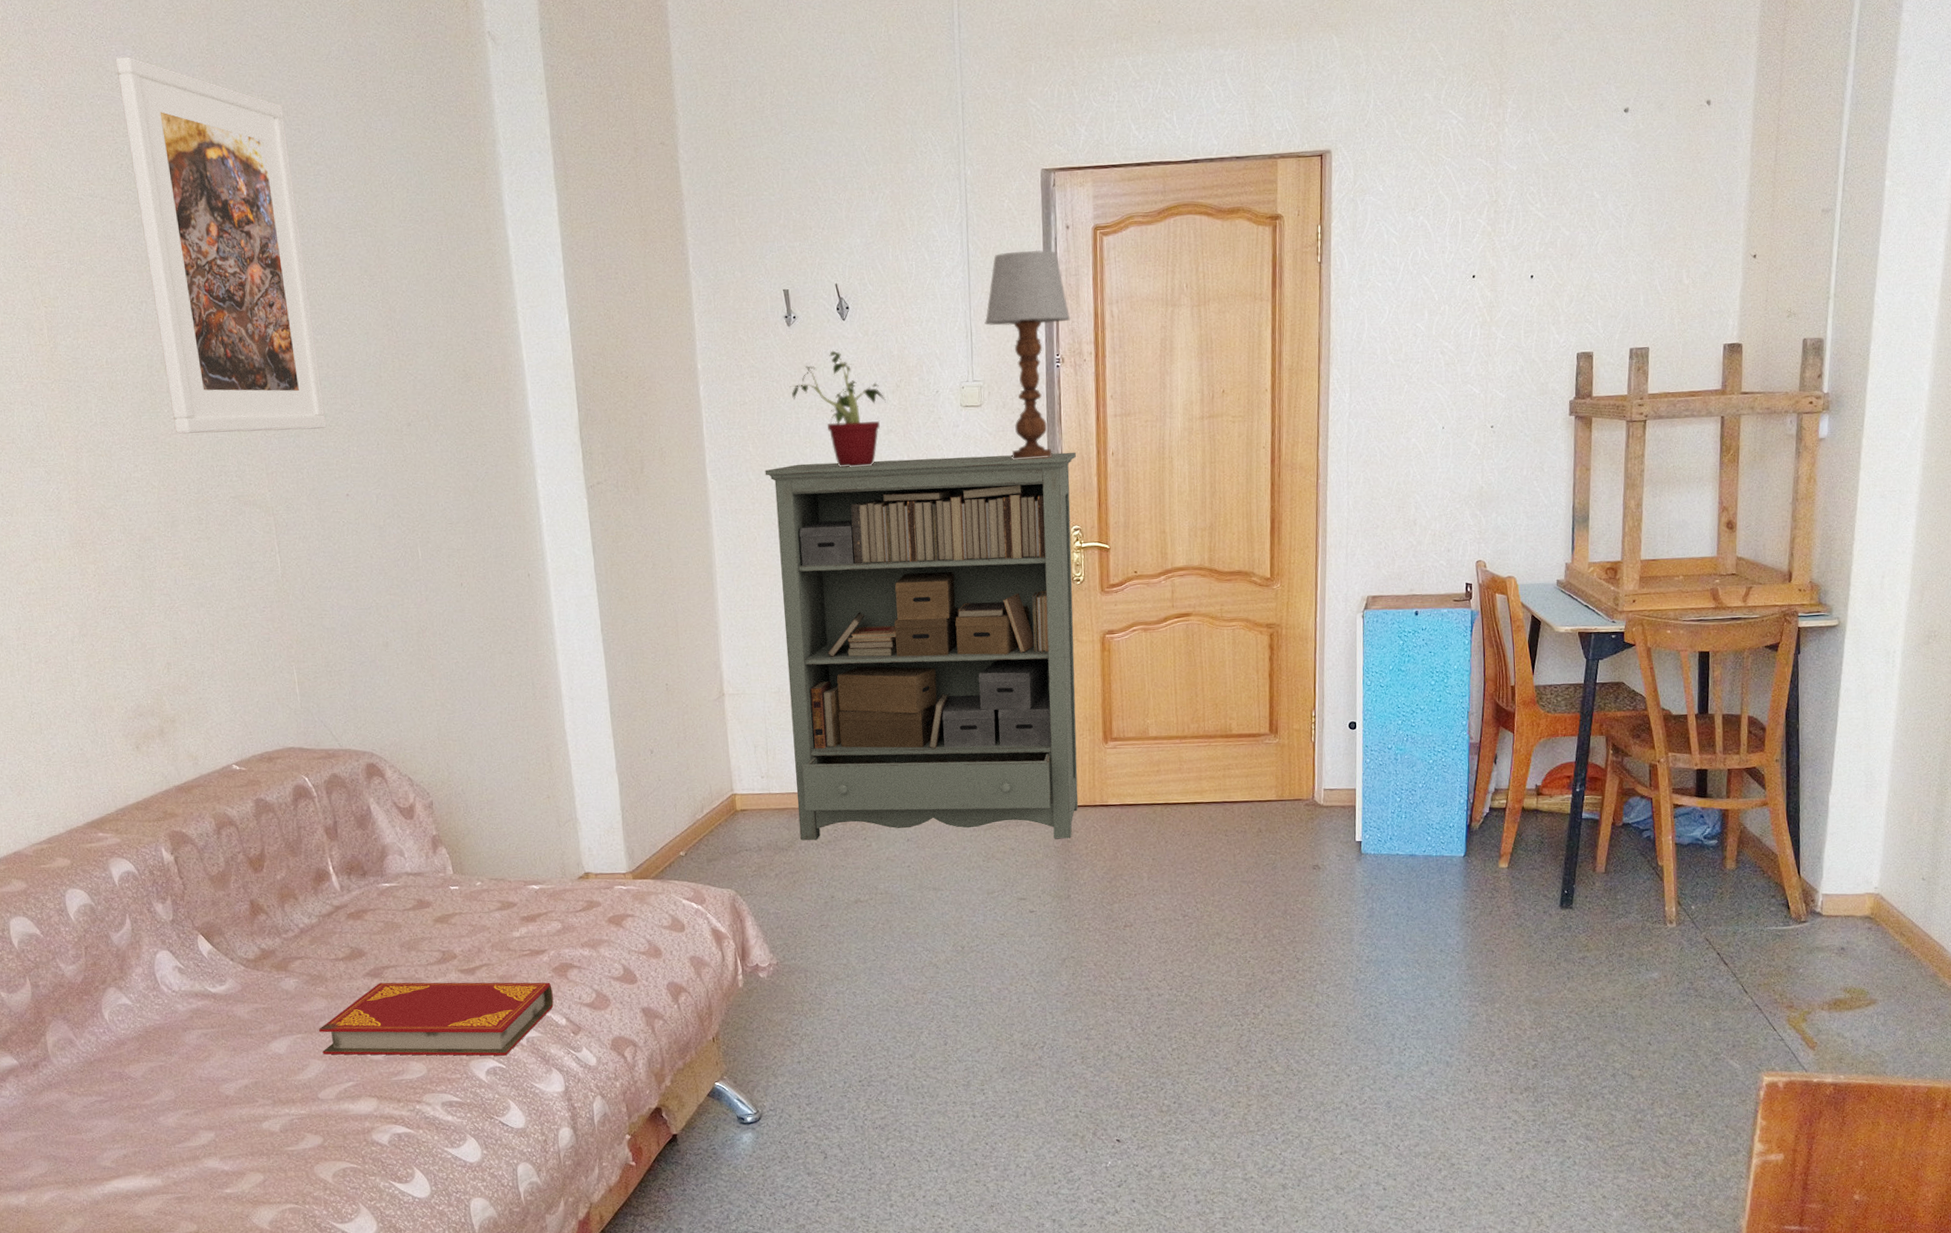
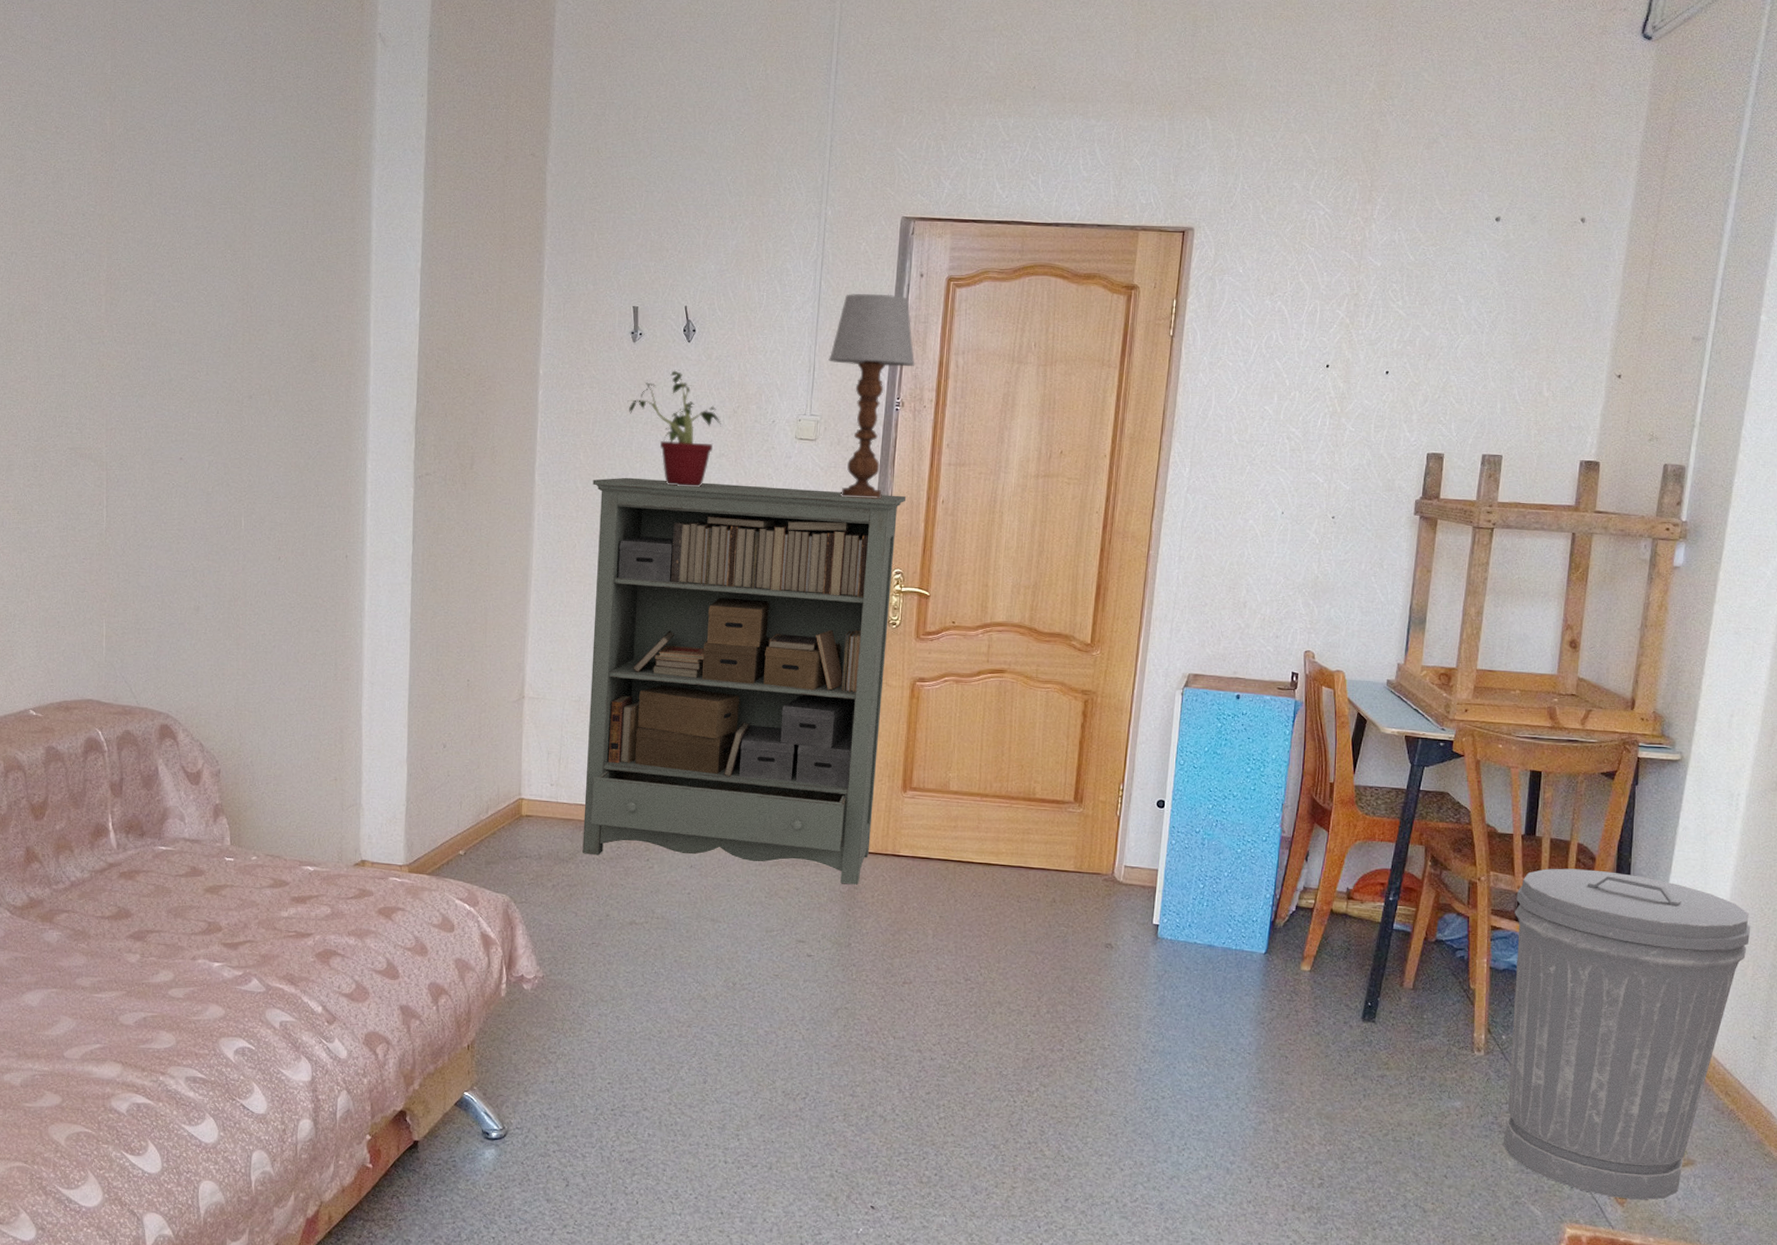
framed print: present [115,57,327,434] -> none [22,23,174,393]
hardback book: present [319,982,554,1056] -> none [74,946,313,1037]
trash can: none [1694,739,1914,1043] -> present [1503,868,1751,1200]

